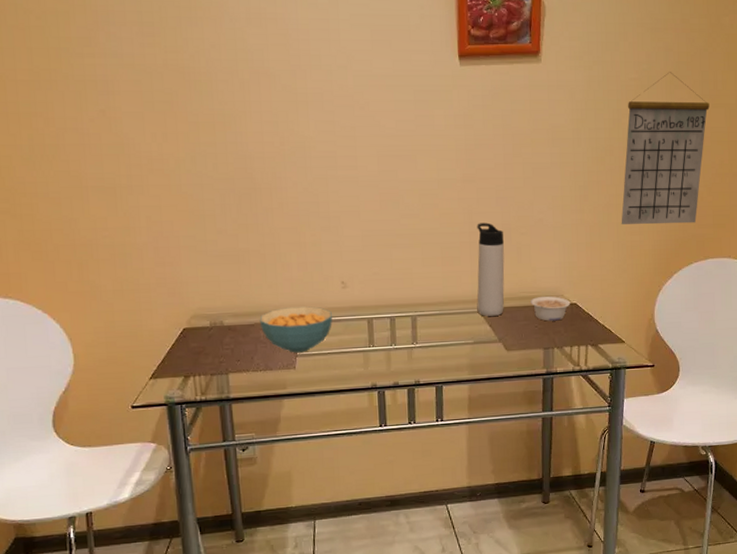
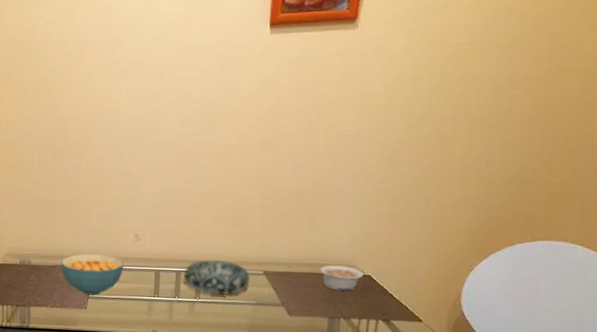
decorative bowl: none [398,301,466,338] -> present [183,259,250,295]
thermos bottle: present [477,222,505,316] -> none [262,187,298,280]
calendar: present [621,72,710,225] -> none [431,35,558,201]

